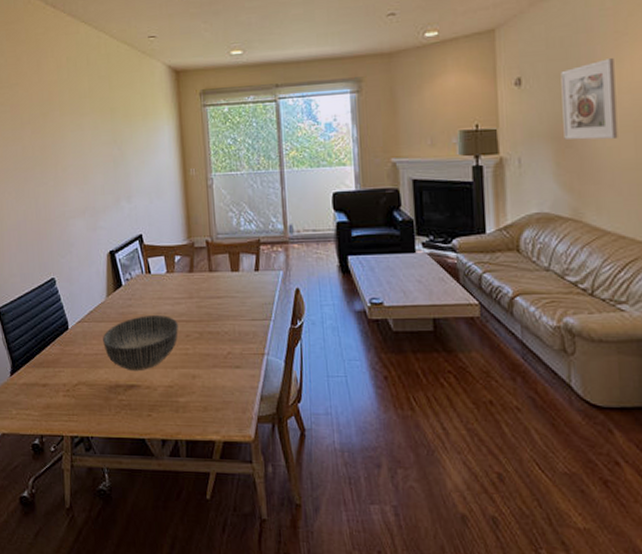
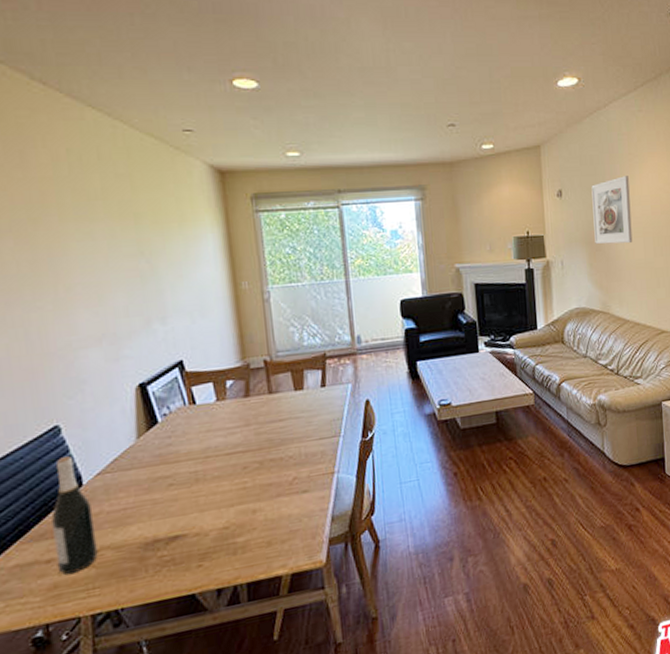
wine bottle: none [47,304,77,400] -> present [51,456,98,575]
bowl: present [103,315,178,372] -> none [133,449,234,521]

